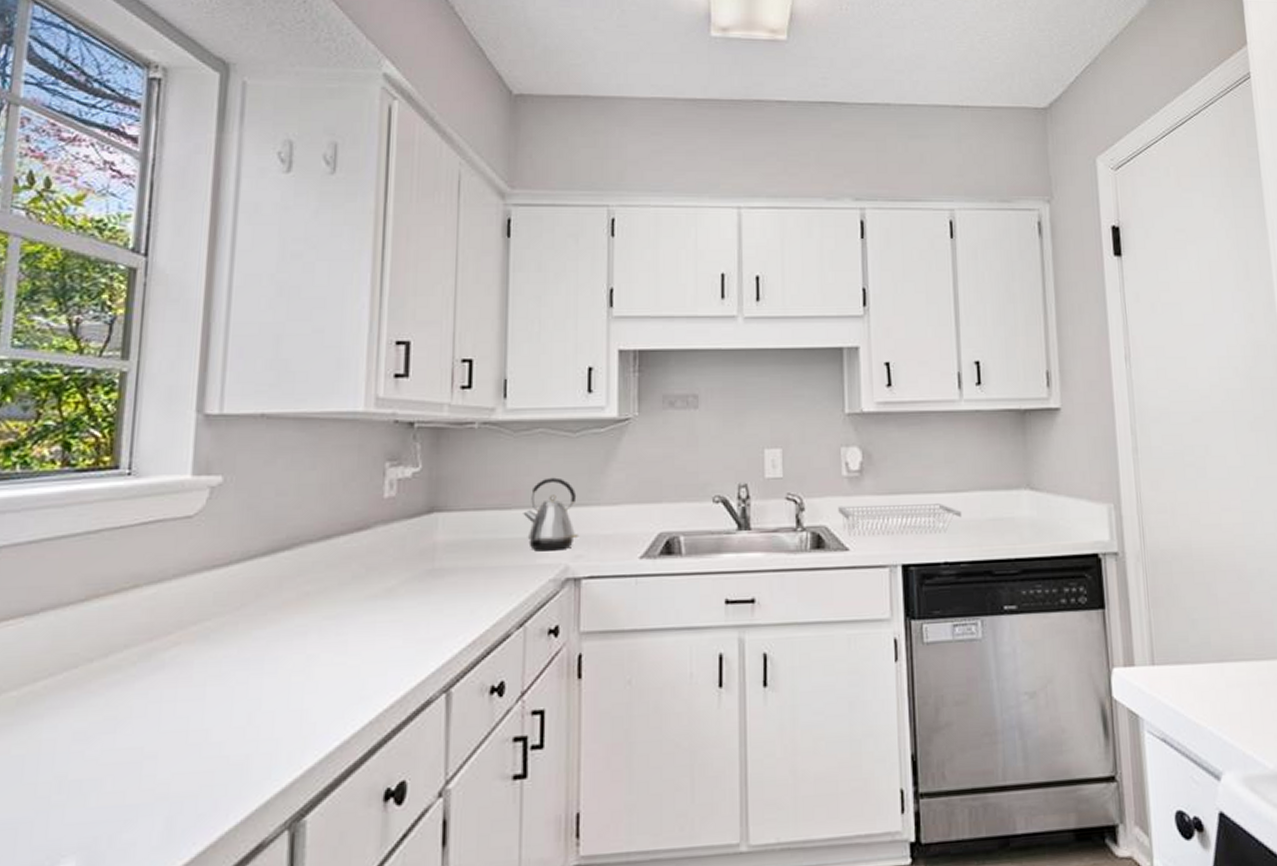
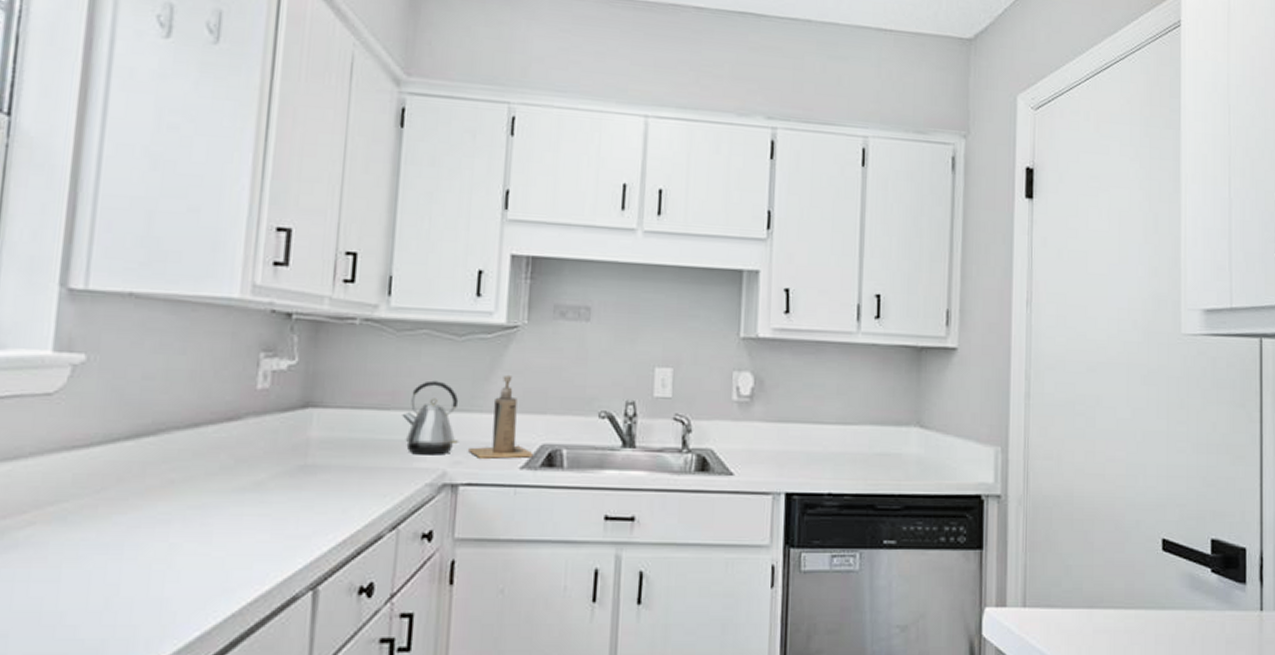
soap dispenser: none [587,467,652,551] -> present [467,376,533,459]
dish rack: present [838,504,963,536] -> none [725,430,850,465]

